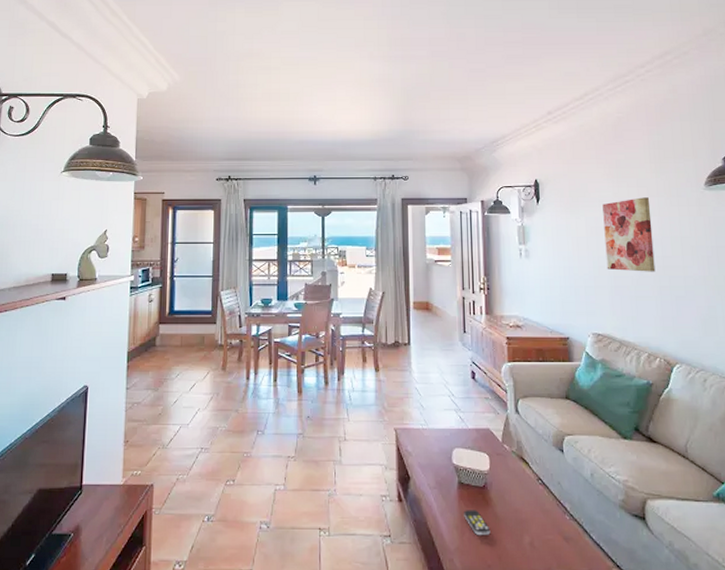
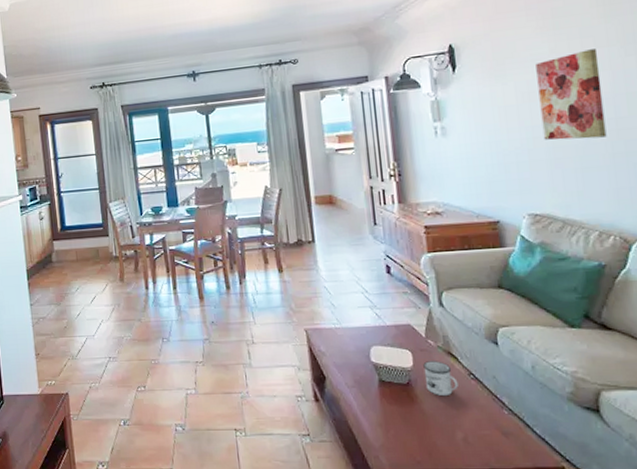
remote control: present [464,510,491,535] -> none [387,407,418,432]
mug: none [498,465,528,501] -> present [423,361,458,397]

